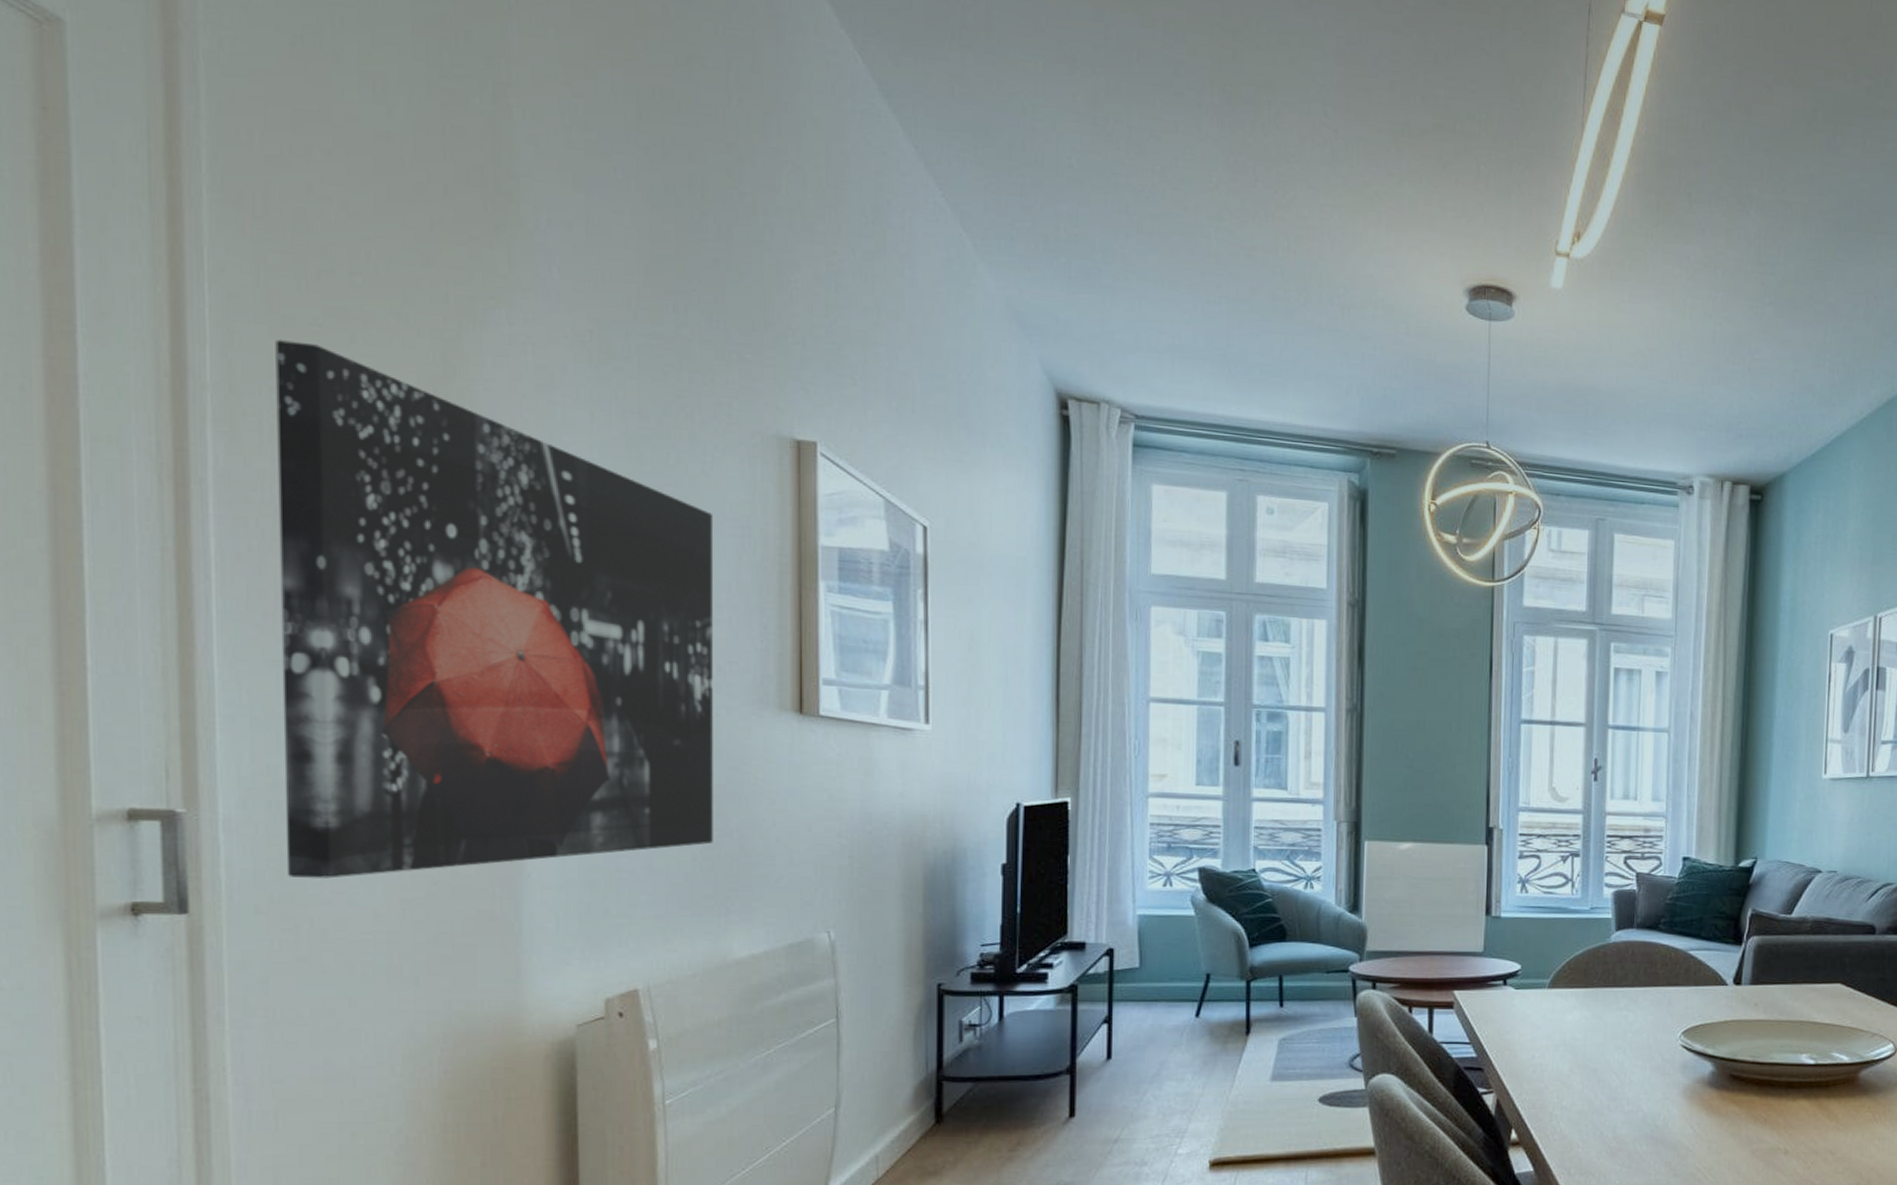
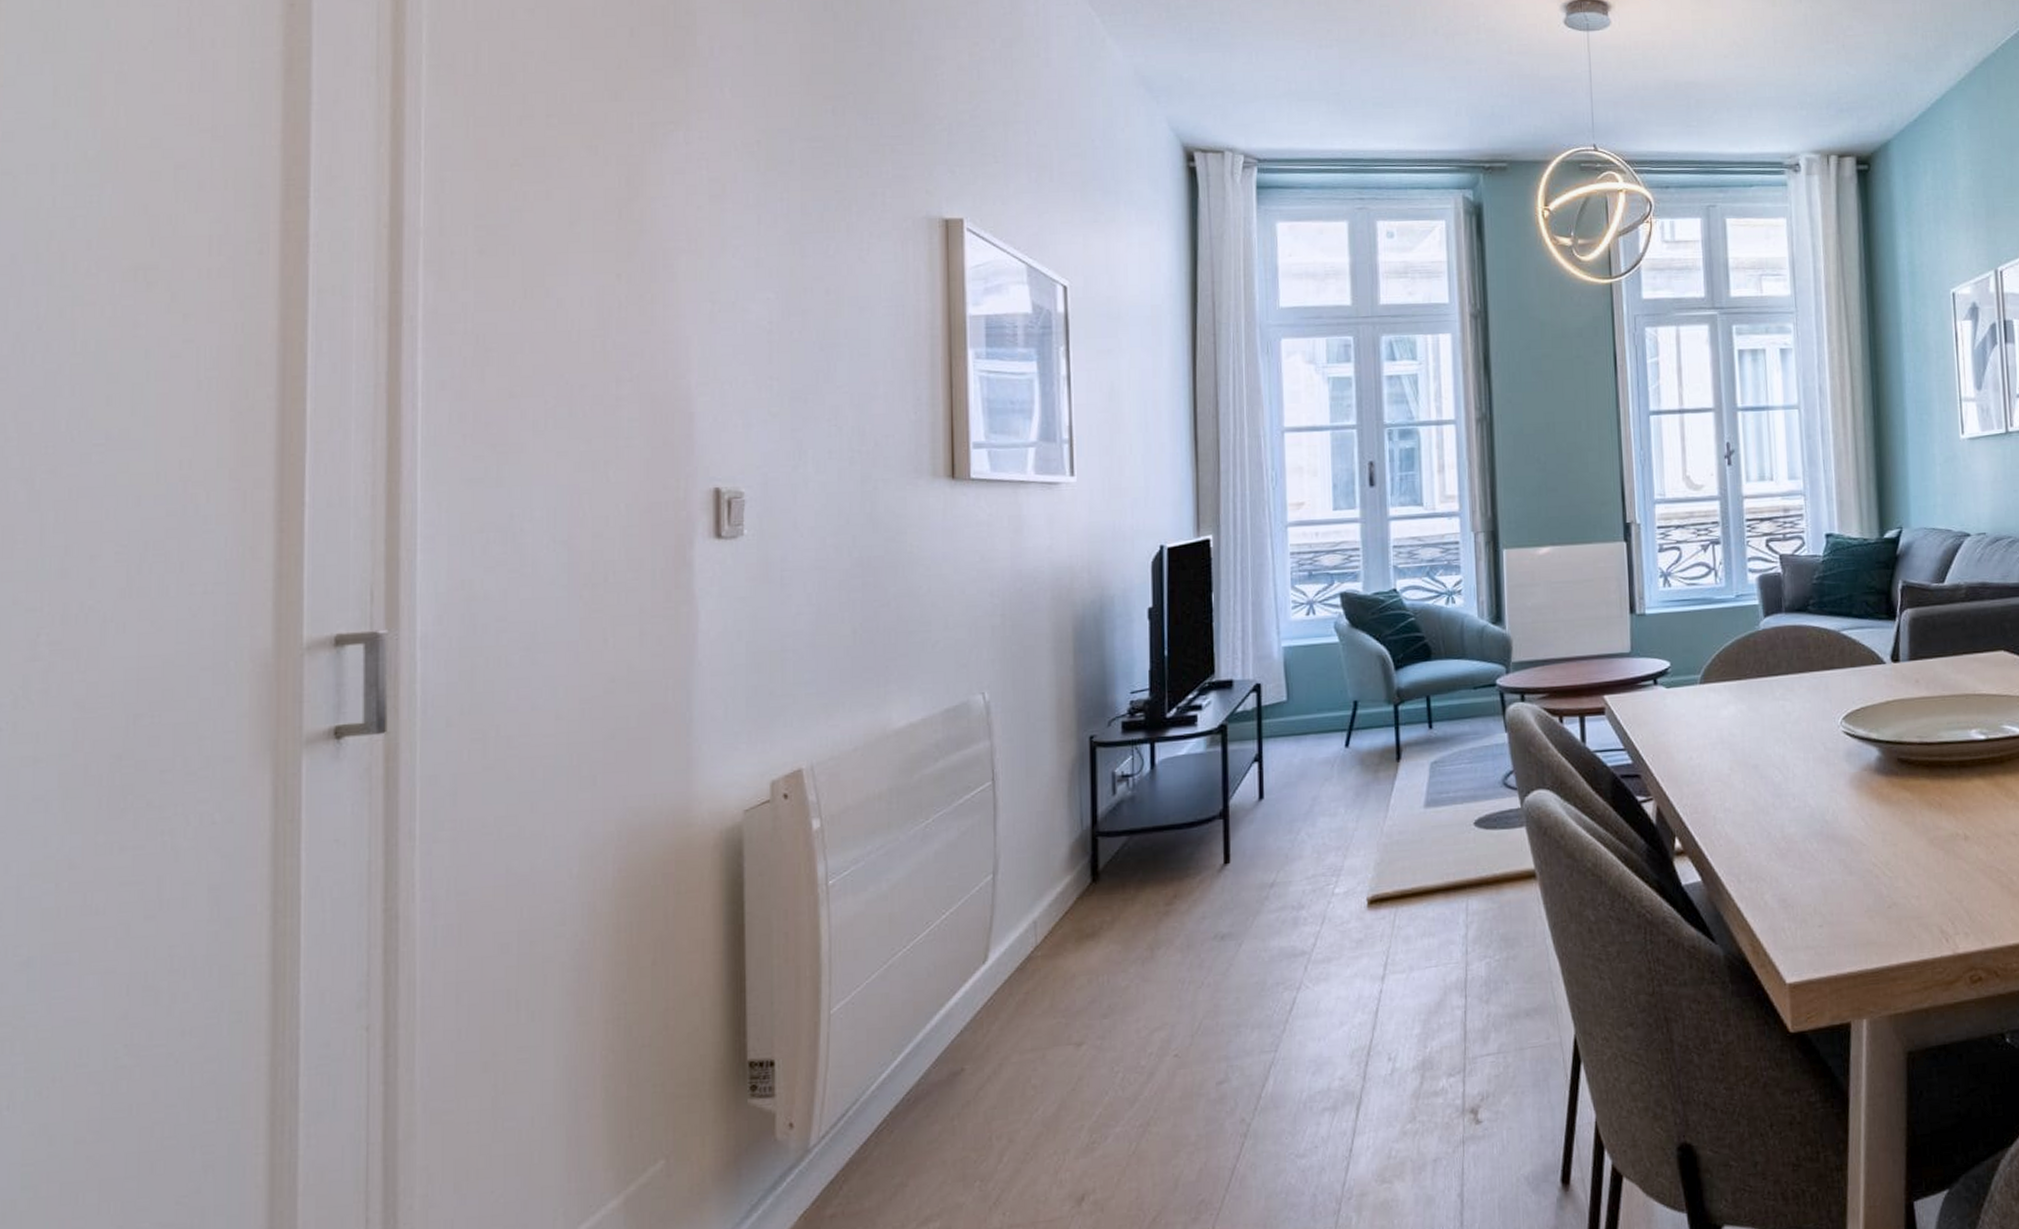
wall art: present [275,340,714,879] -> none [476,182,872,687]

